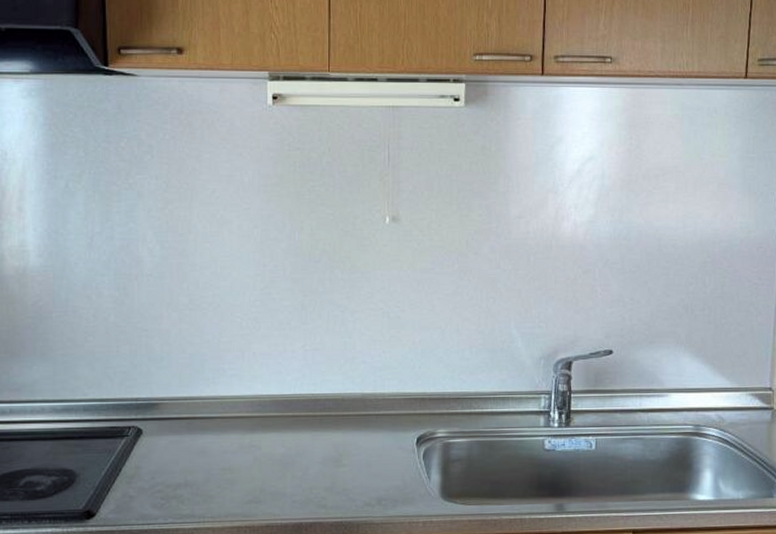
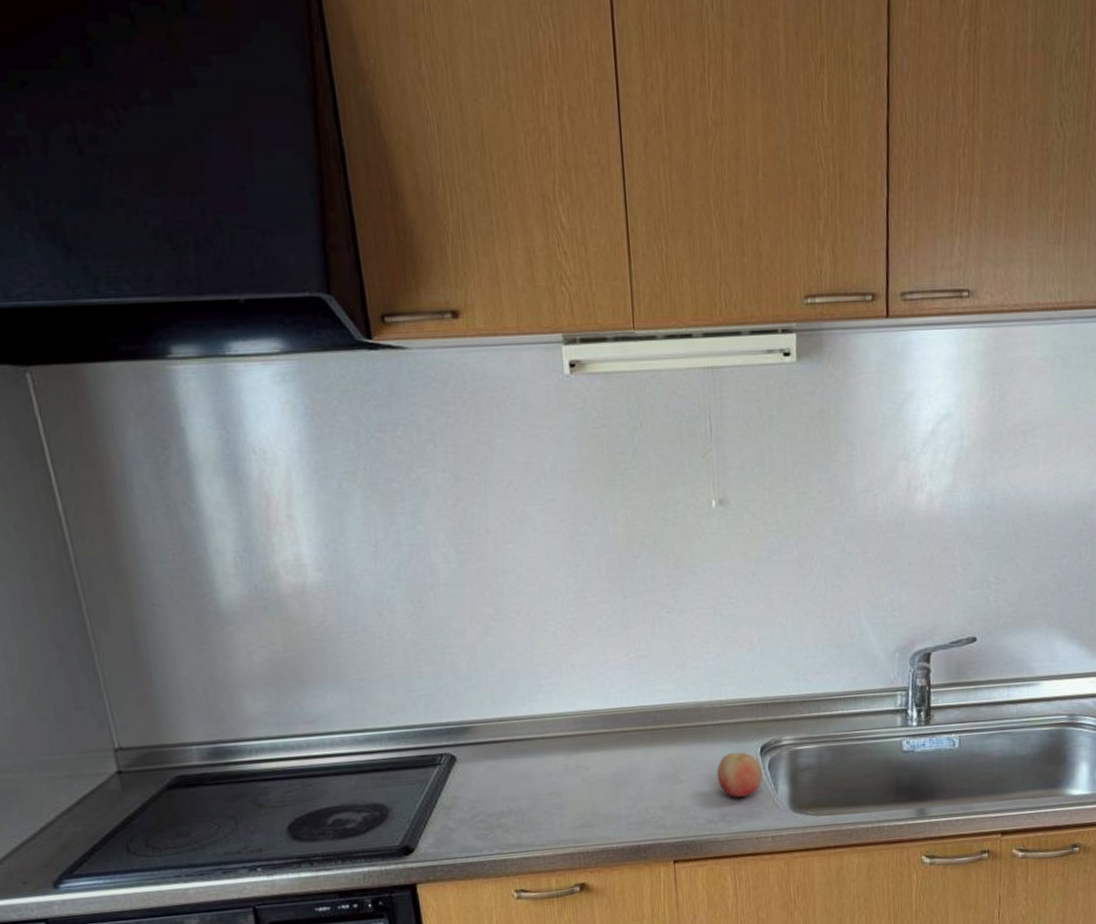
fruit: none [376,441,417,483] -> present [716,752,762,798]

